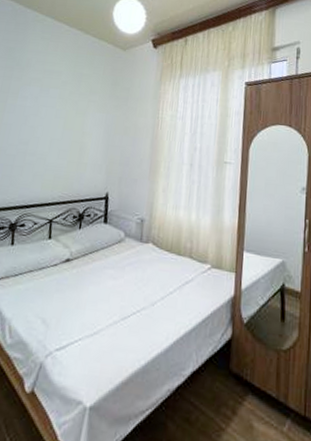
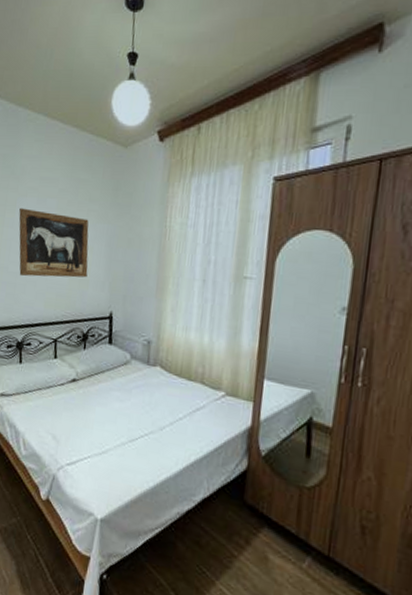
wall art: none [17,95,89,161] -> present [18,207,89,278]

